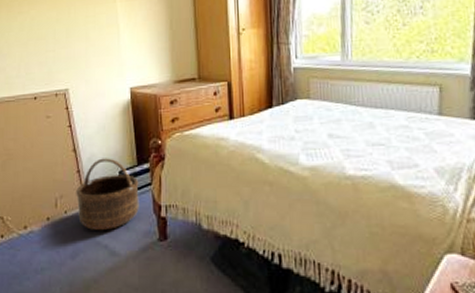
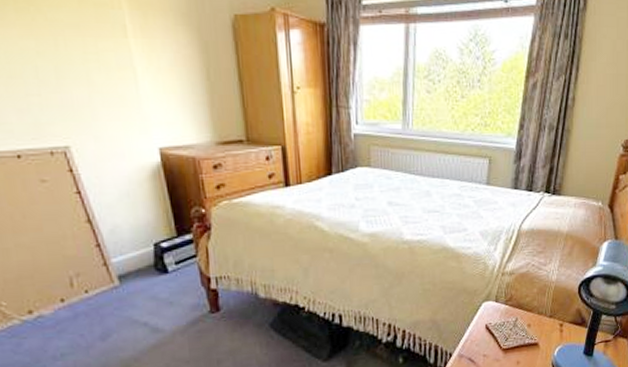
basket: present [76,158,139,230] -> none [97,229,184,308]

